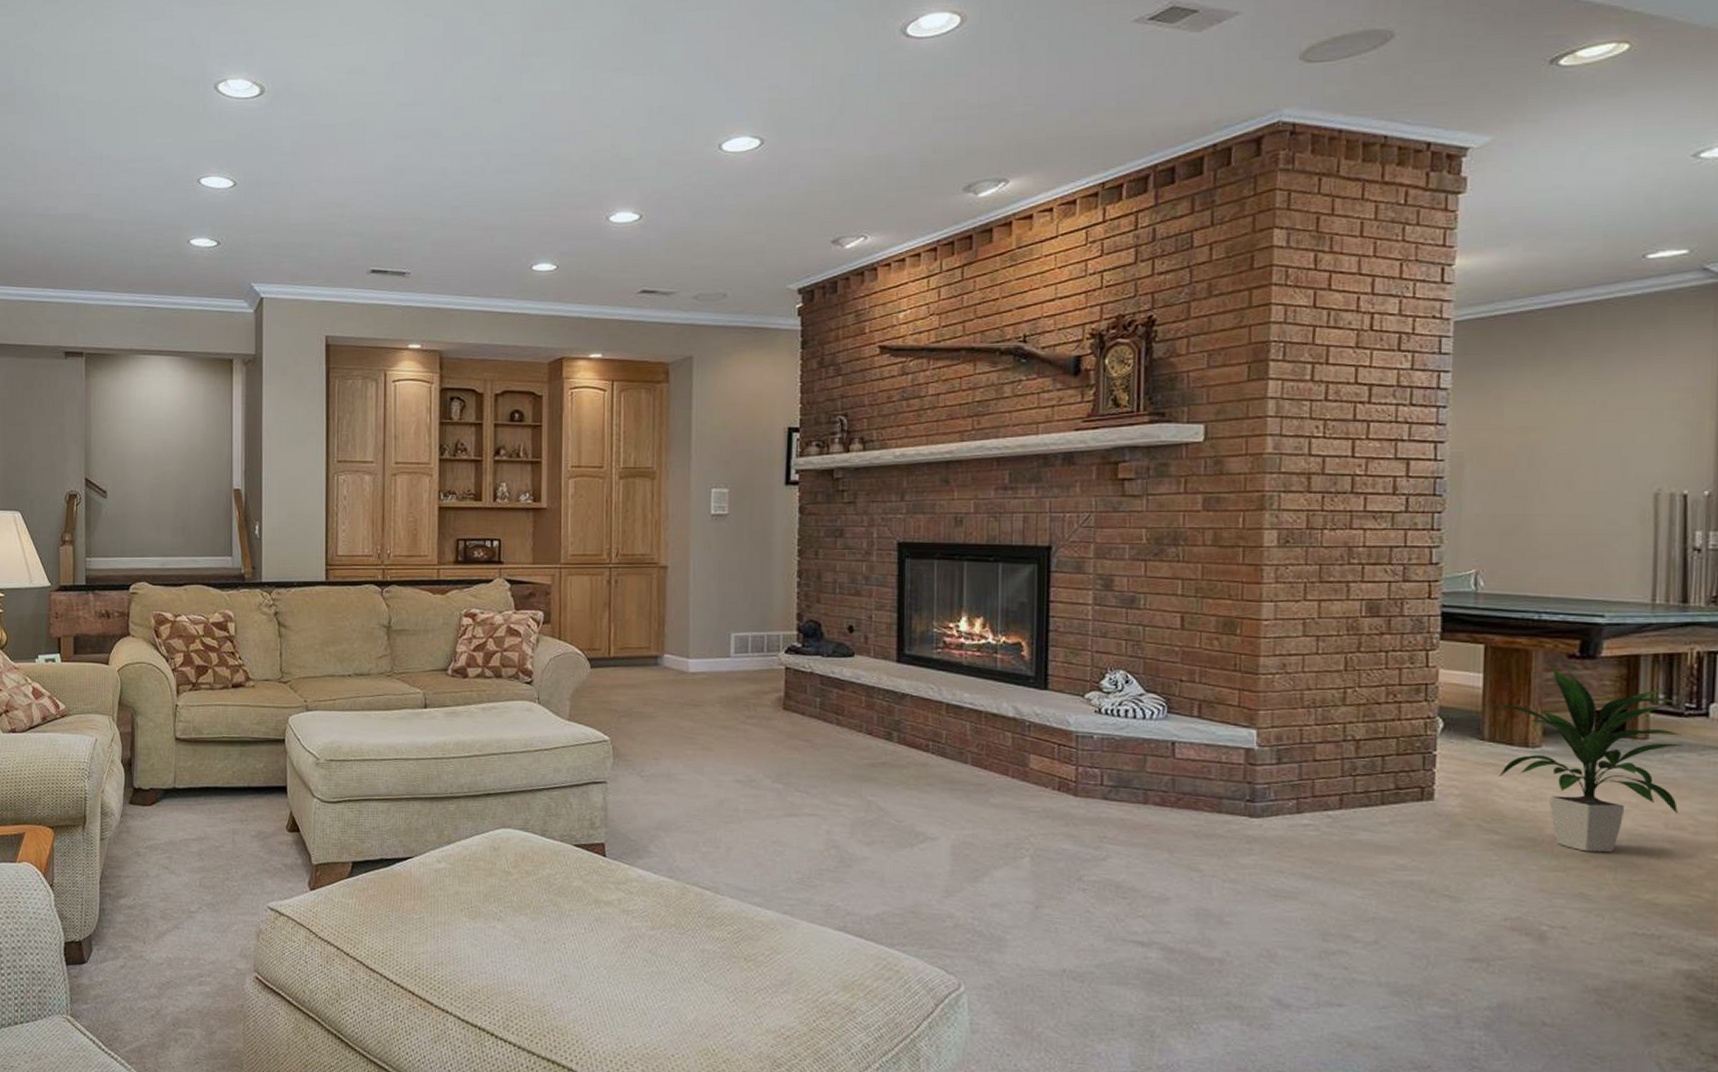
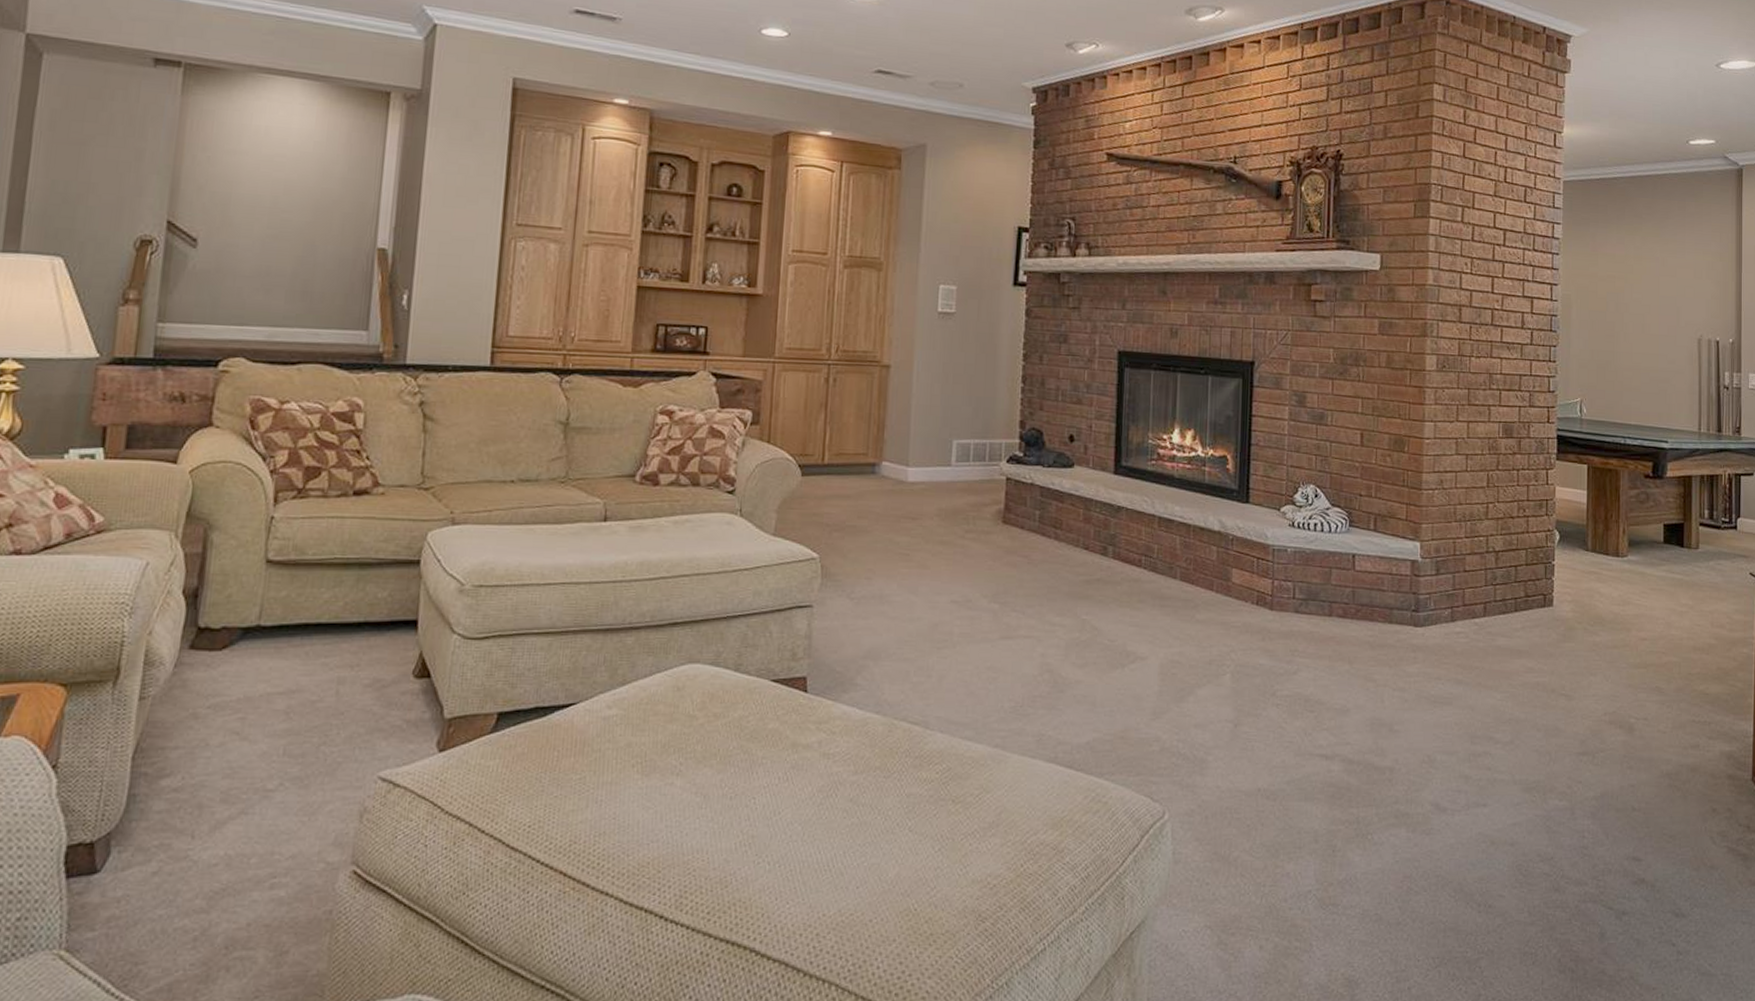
indoor plant: present [1492,667,1683,853] -> none [1593,485,1721,650]

